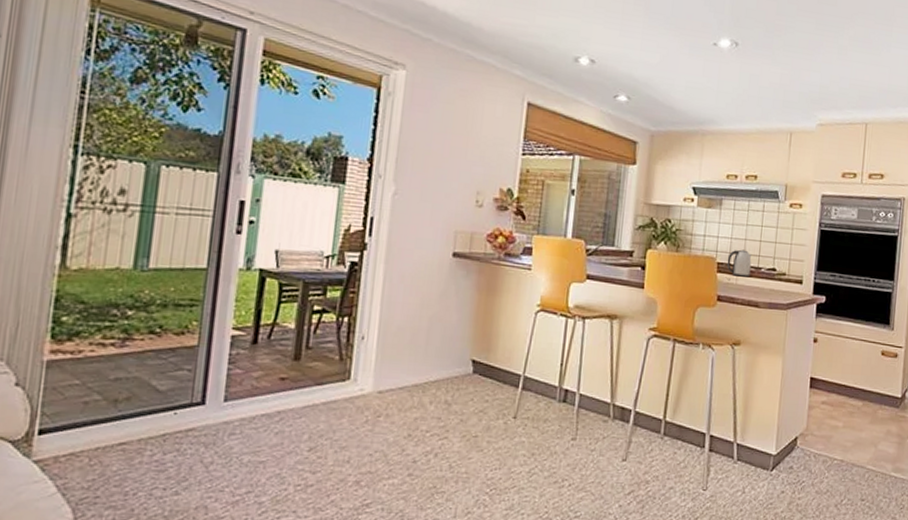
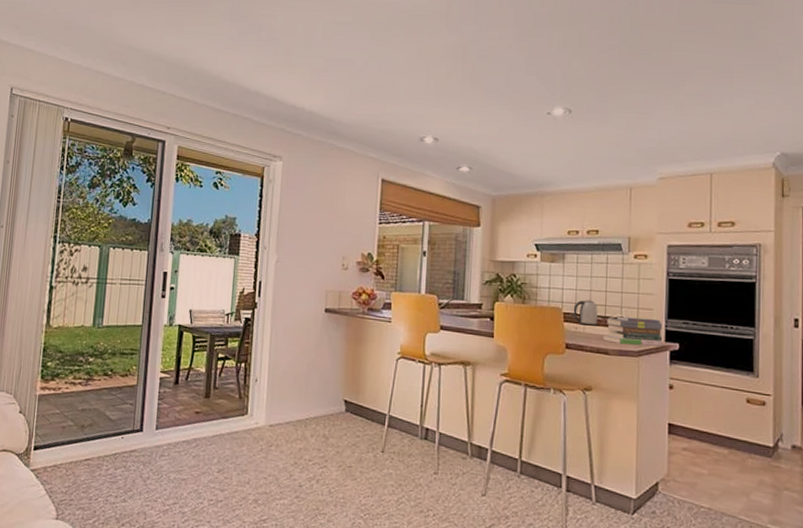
books: none [754,267,812,299] -> present [602,316,663,347]

